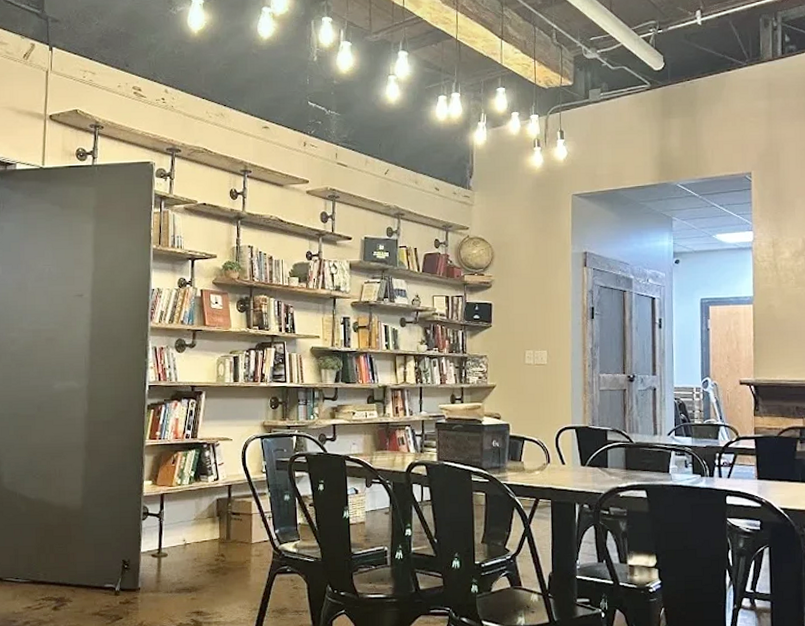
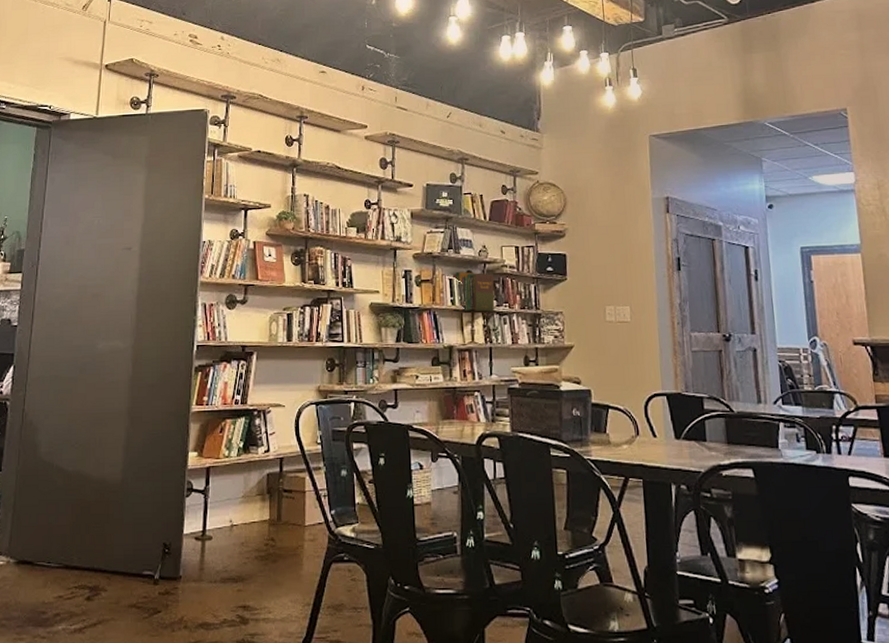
books: none [383,319,426,356] -> present [449,272,495,313]

